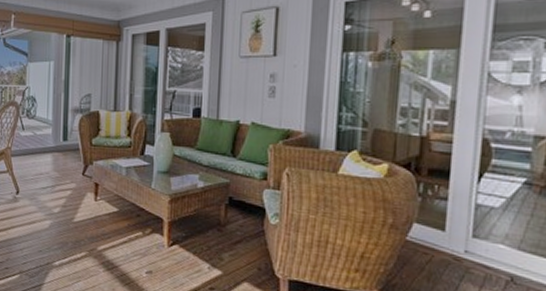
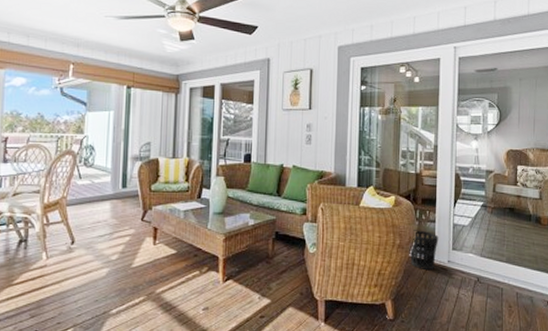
wastebasket: none [407,207,452,259] -> present [410,230,439,269]

